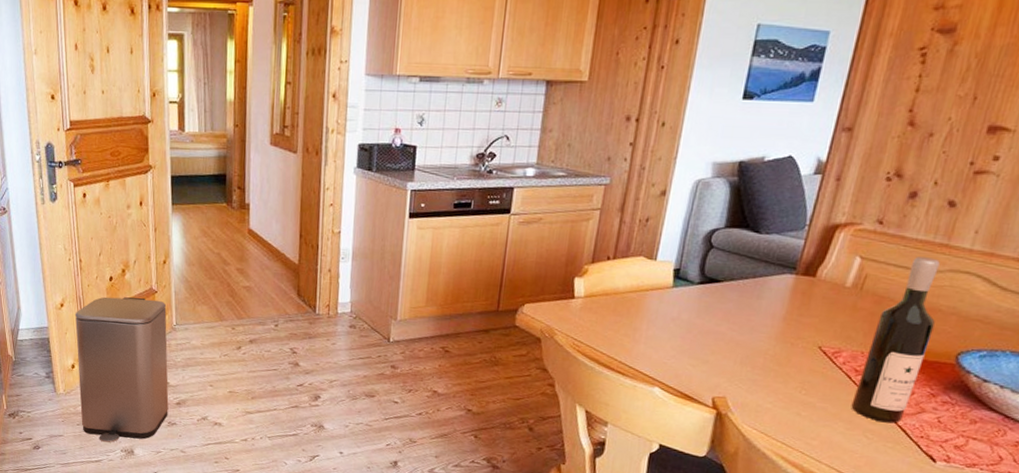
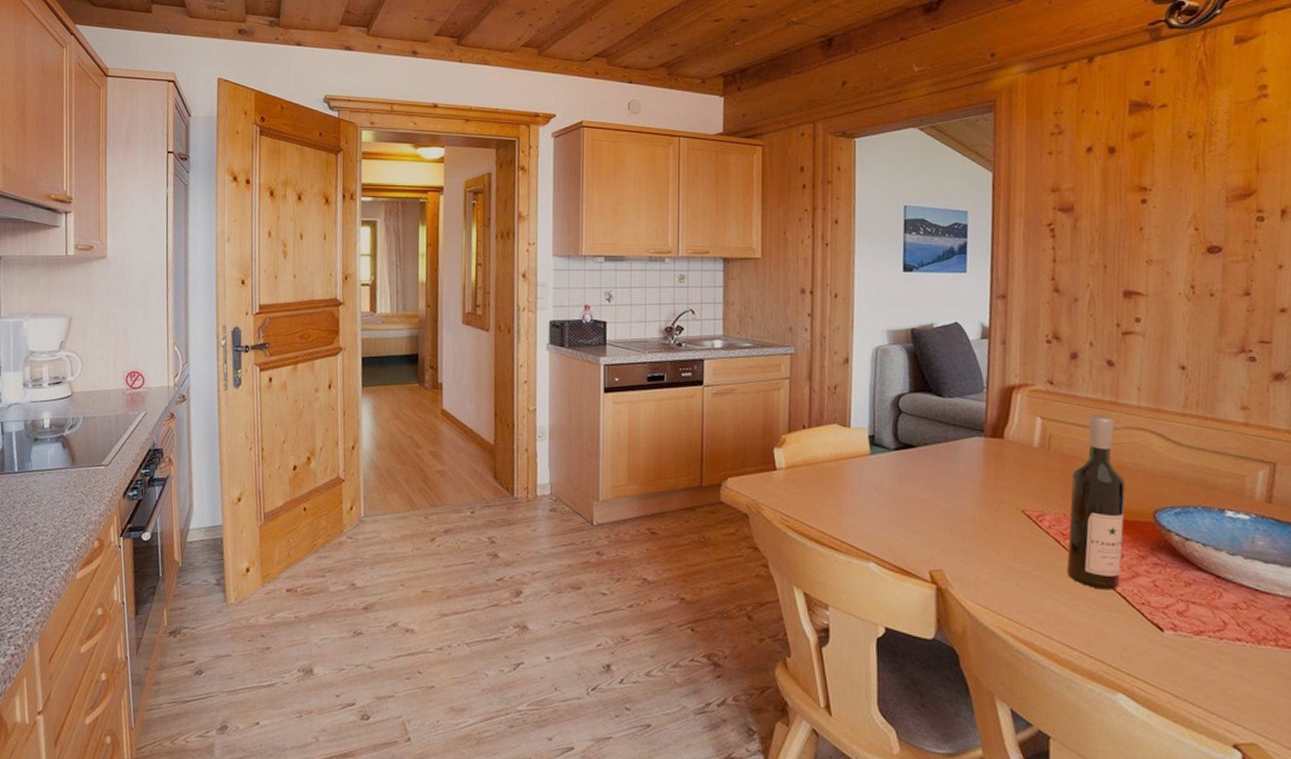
pedal bin: present [74,297,169,443] -> none [253,487,355,661]

